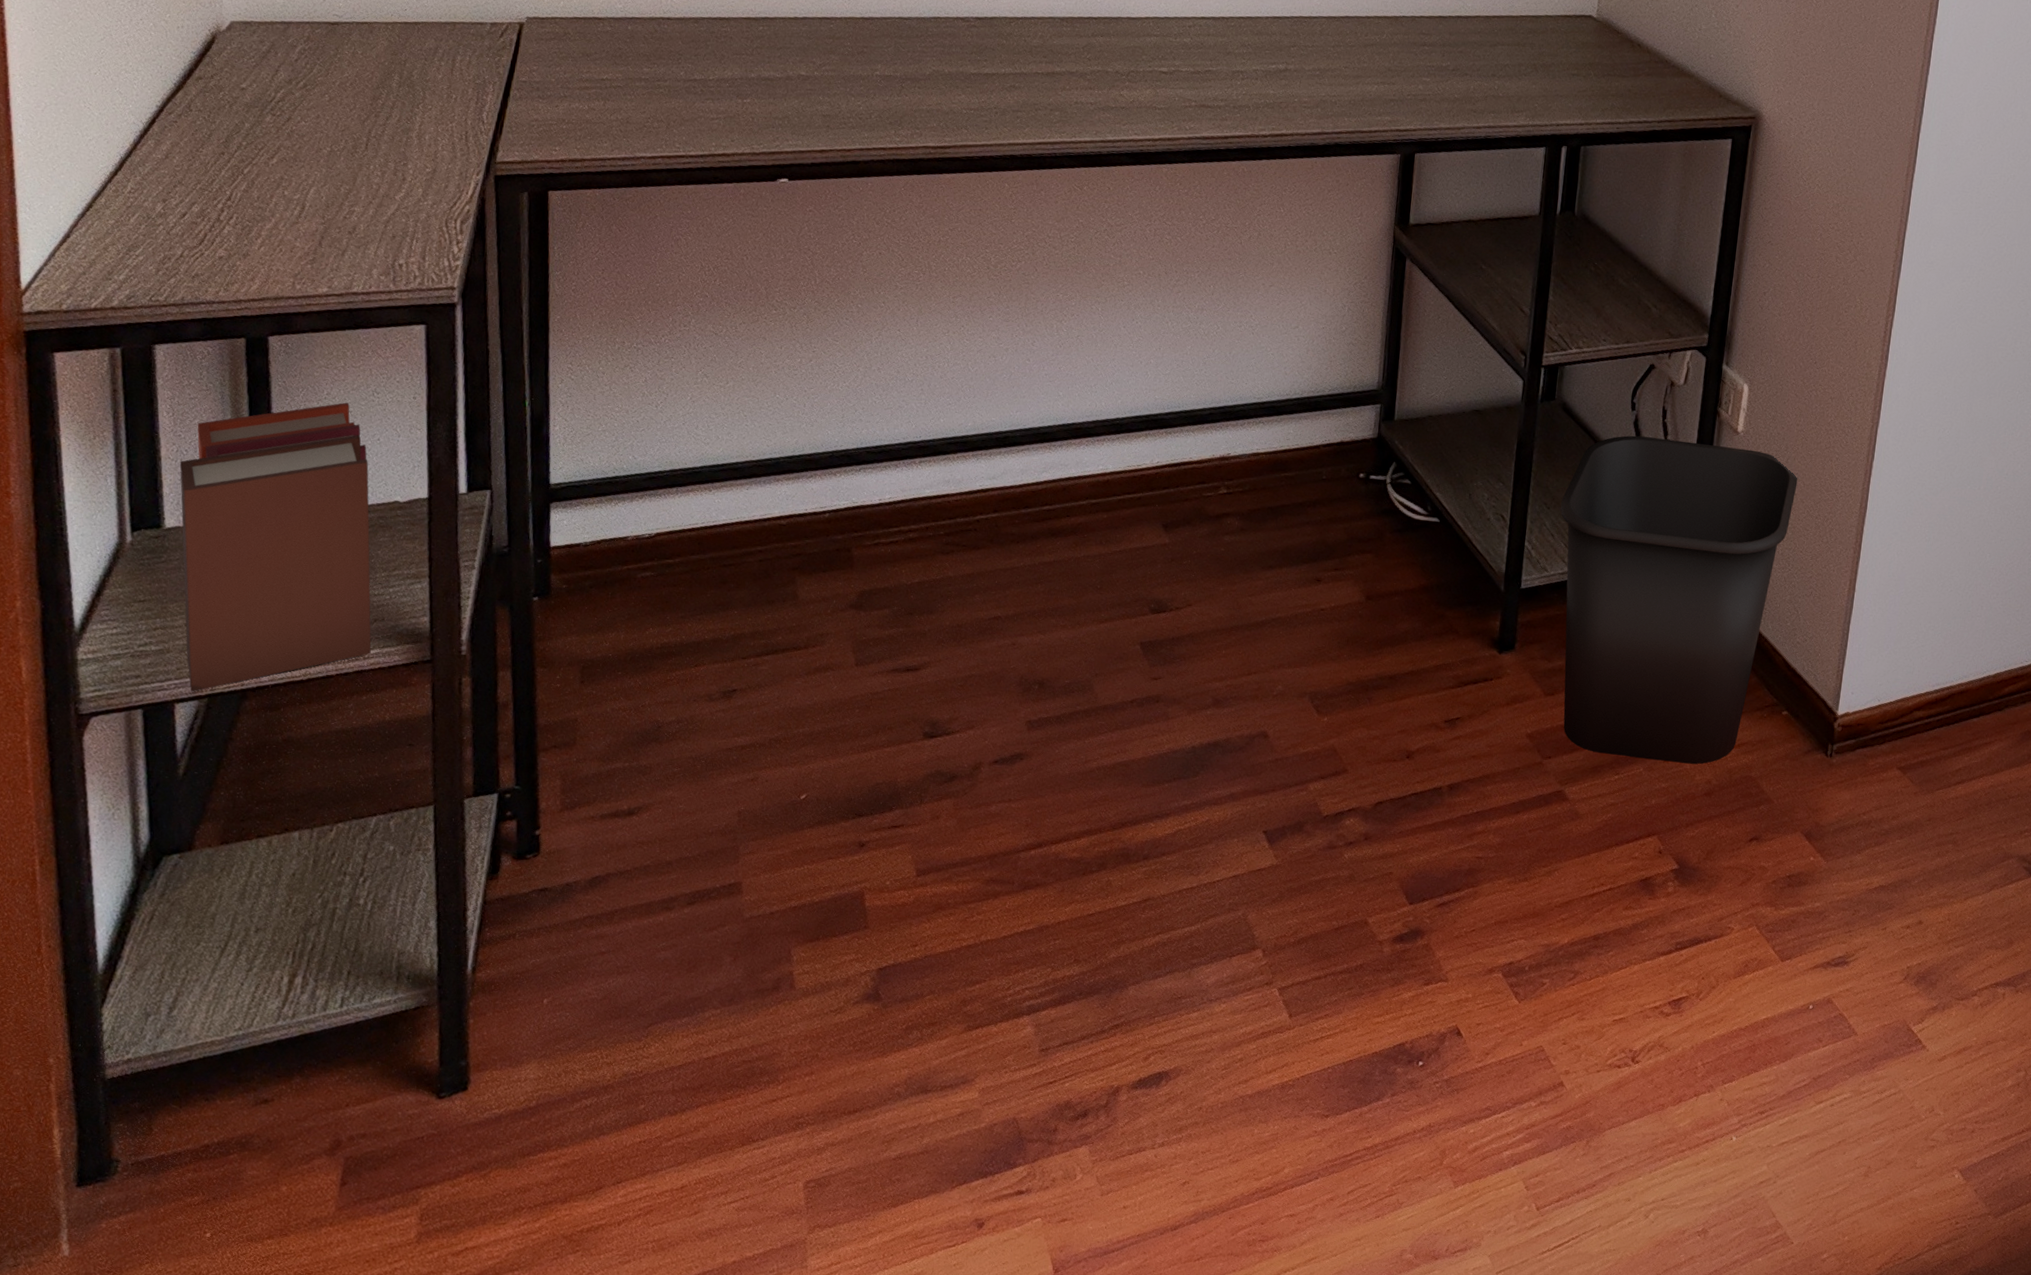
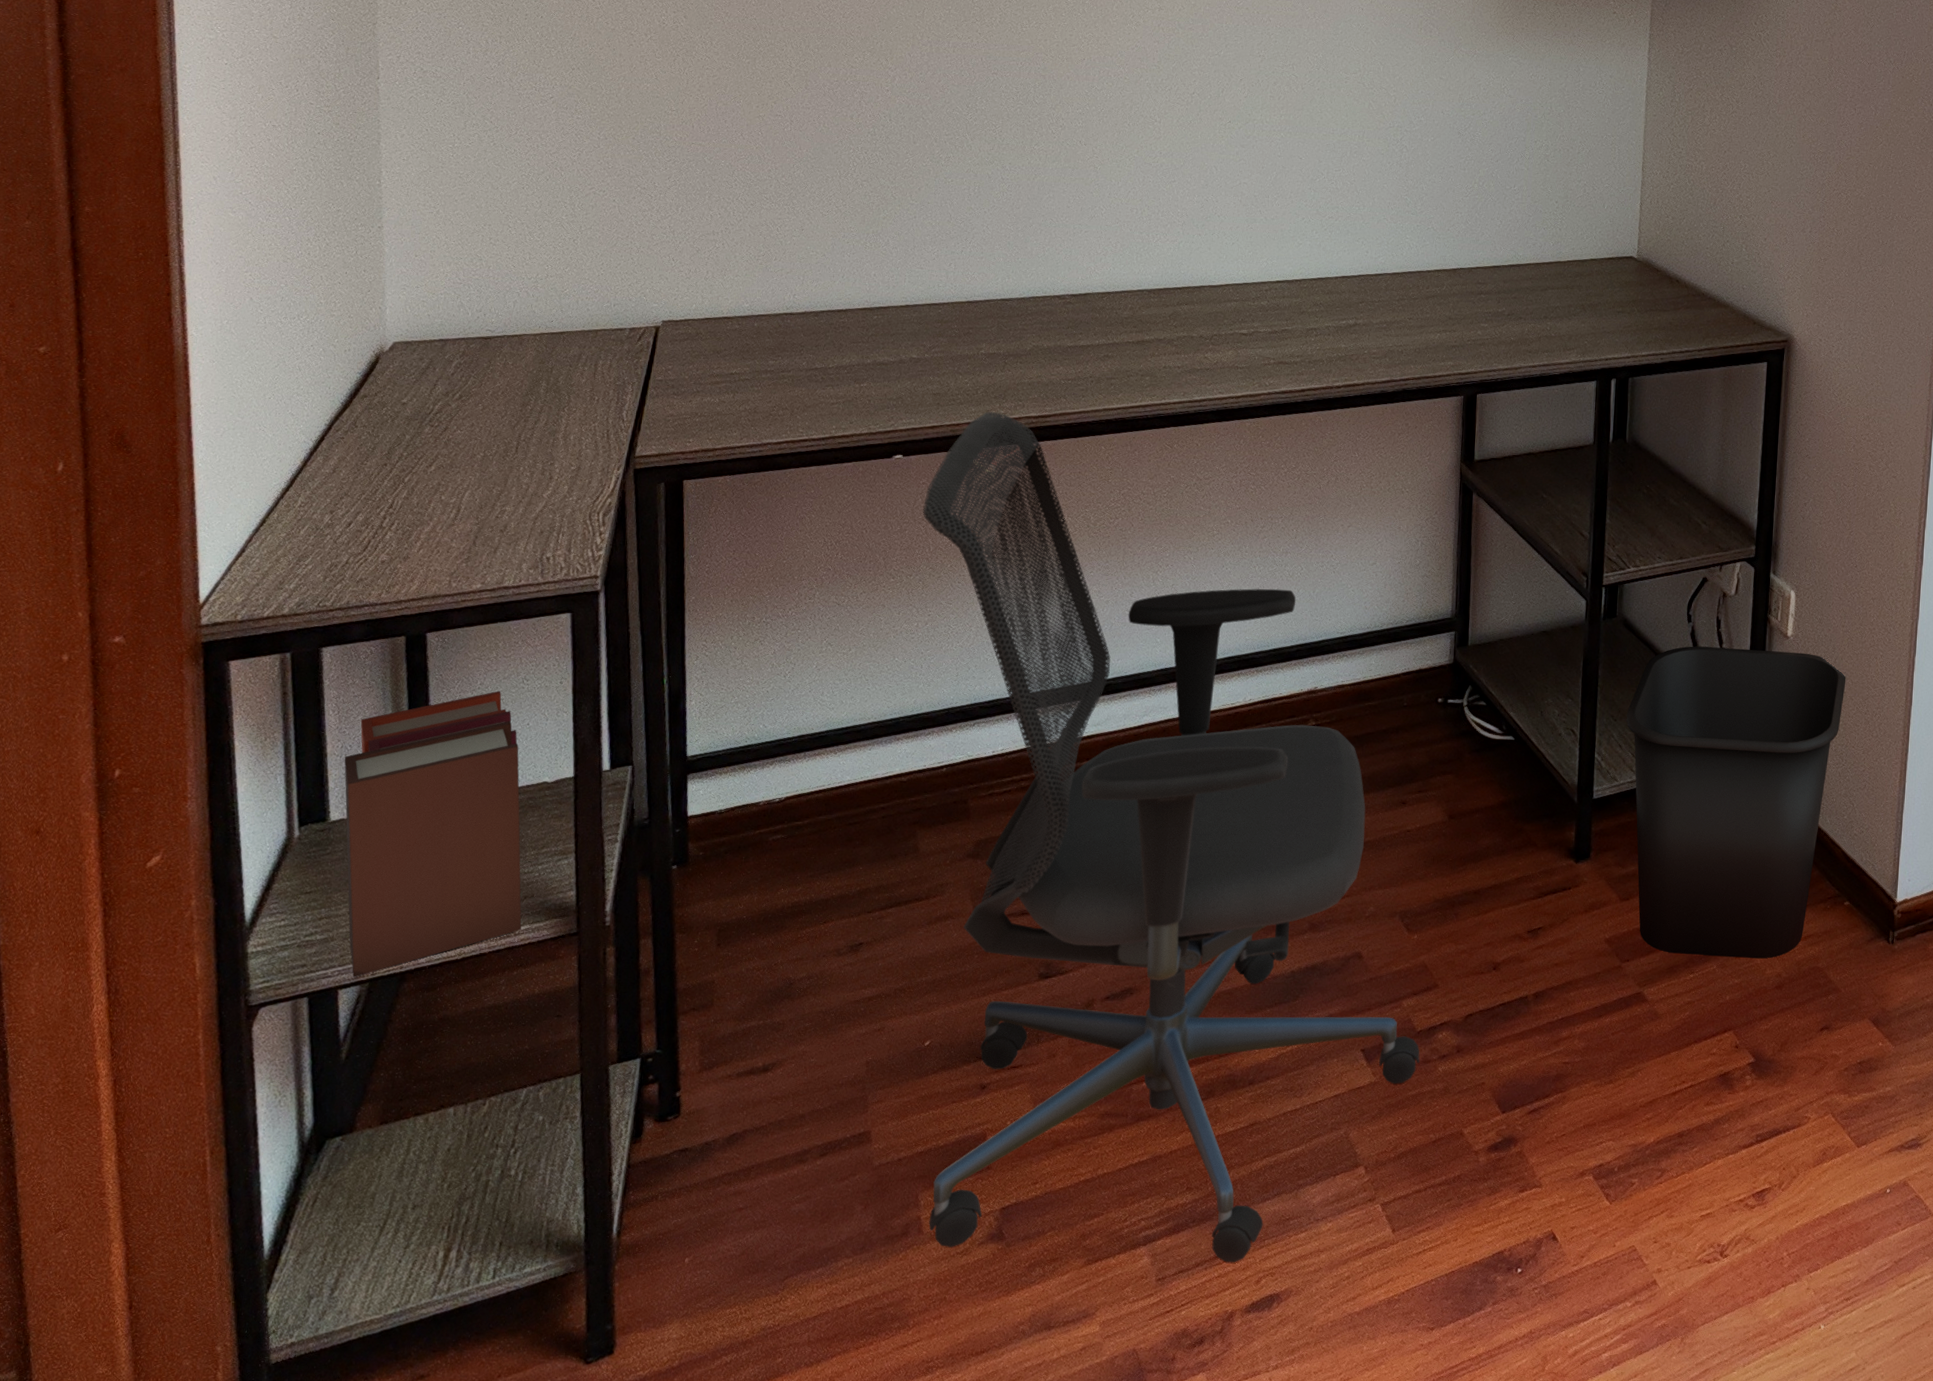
office chair: none [801,138,1326,1038] -> present [922,411,1420,1263]

